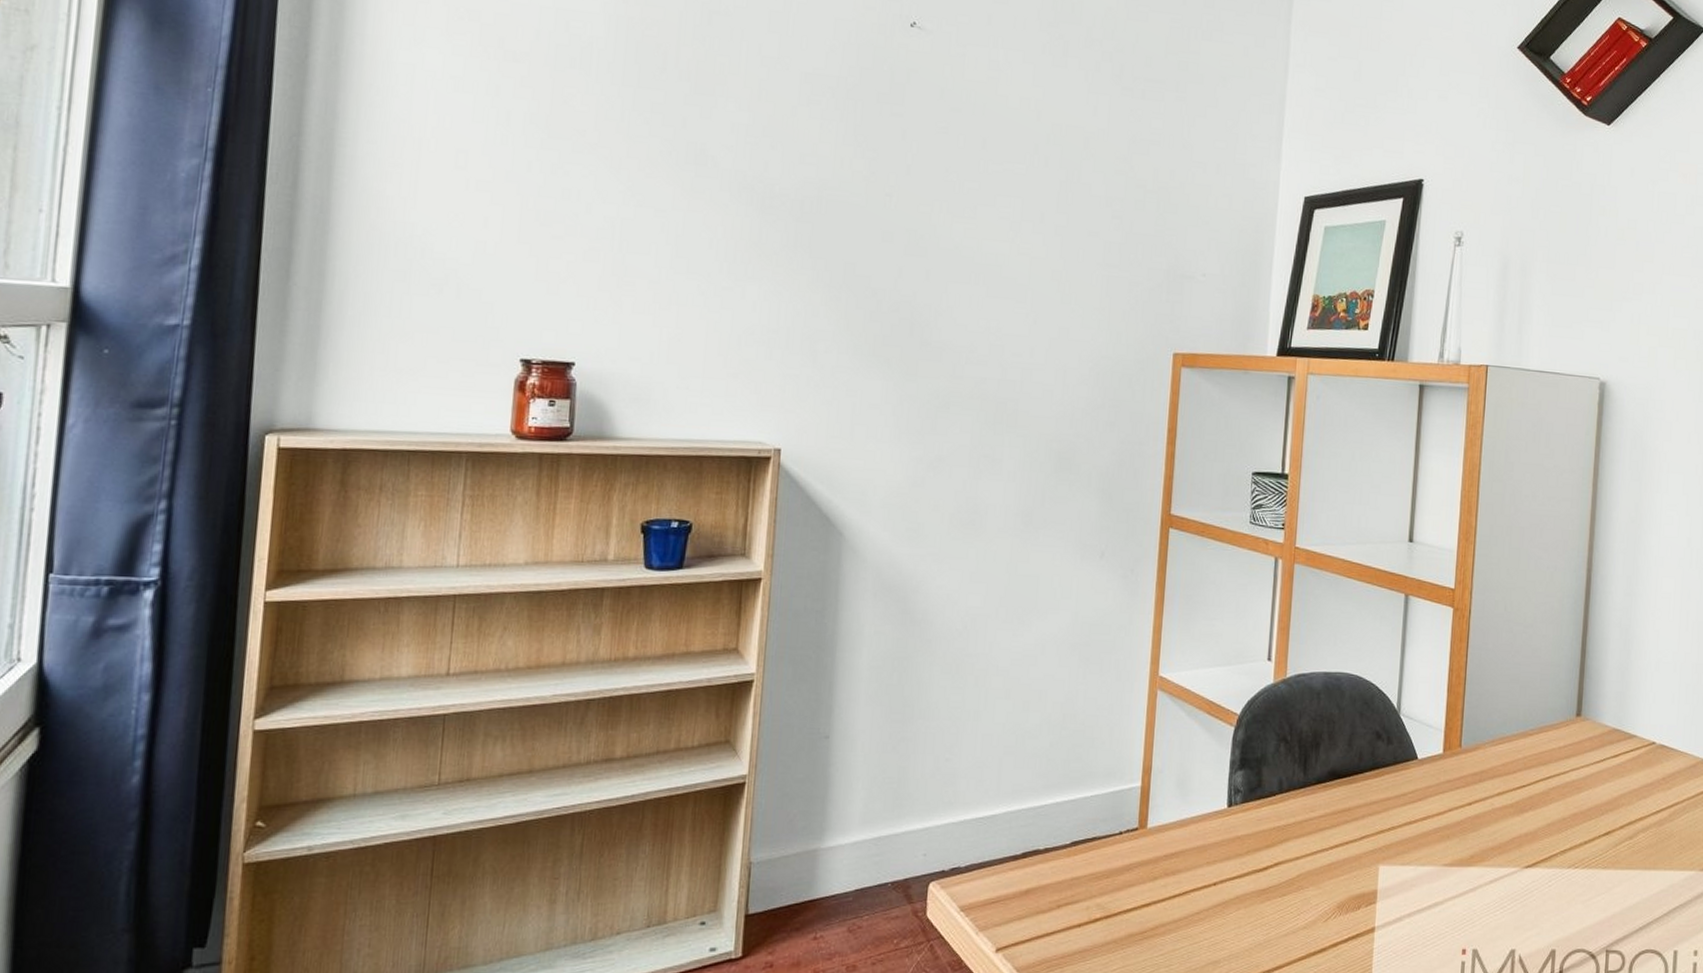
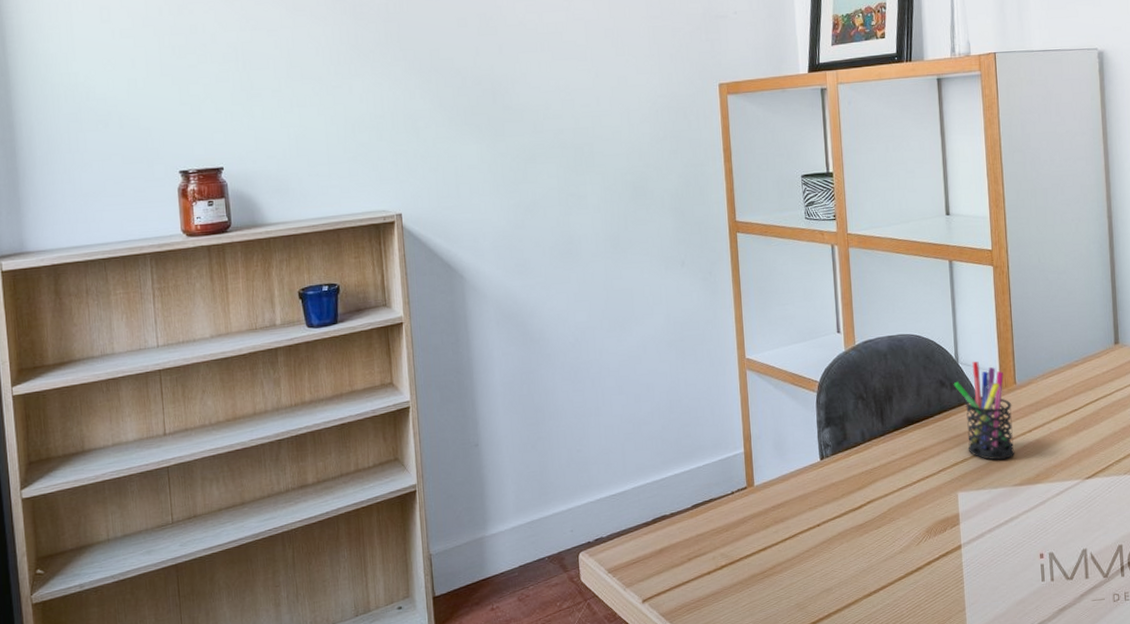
pen holder: none [1391,714,1454,833] -> present [953,361,1015,460]

